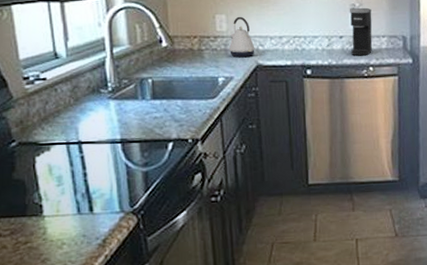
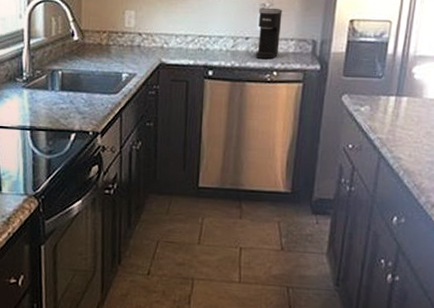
kettle: present [229,16,255,58] -> none [135,13,160,55]

